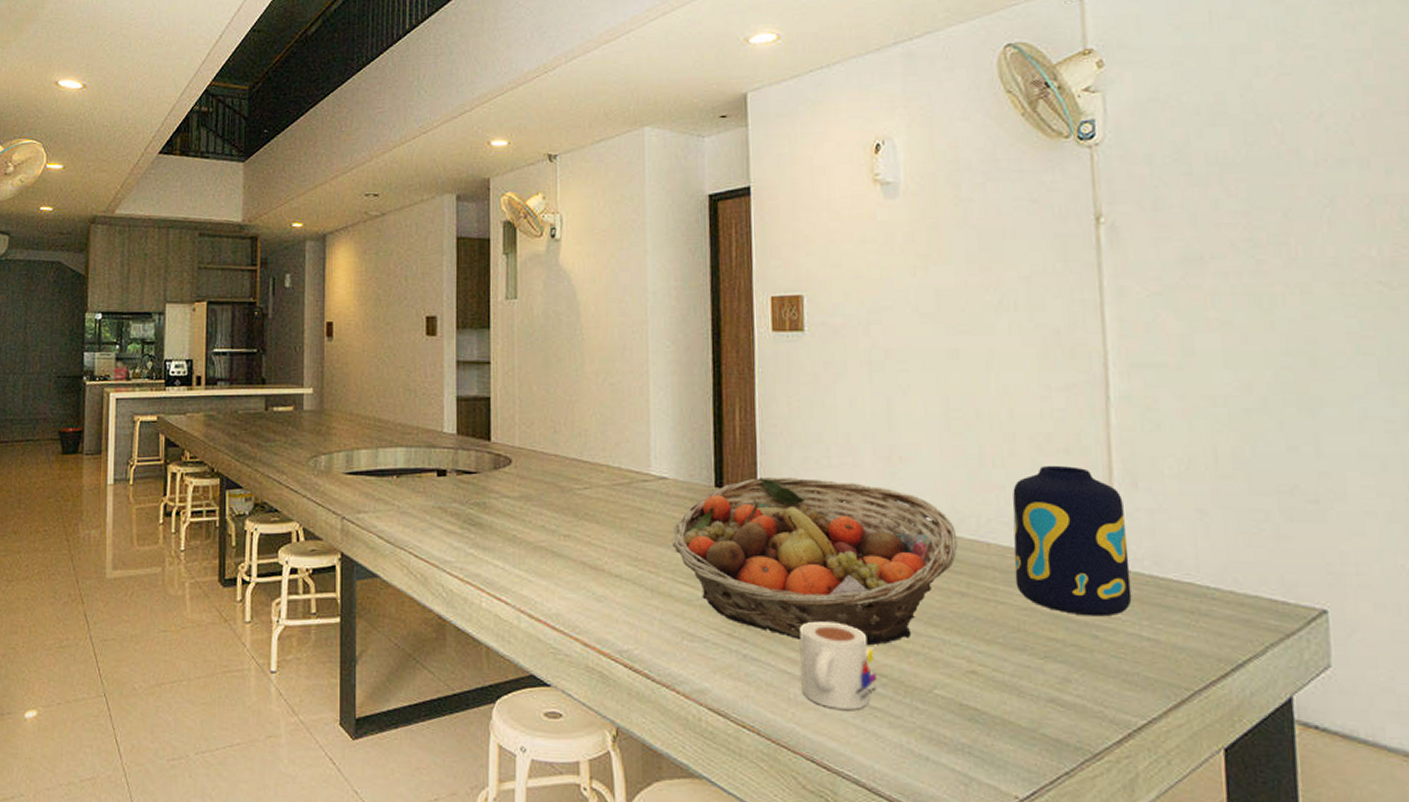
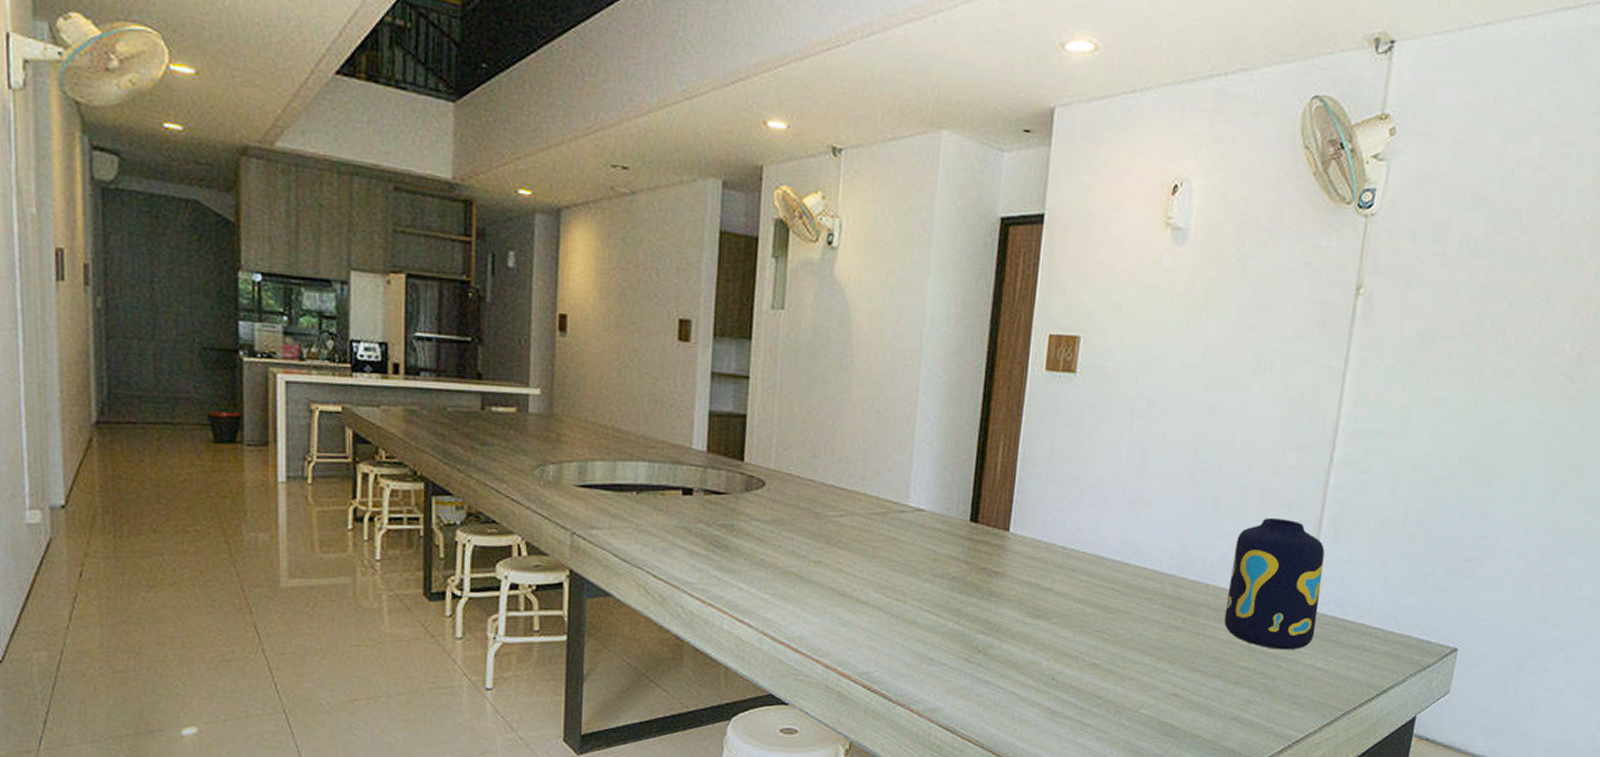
fruit basket: present [672,478,958,646] -> none [921,514,1183,672]
mug: present [799,621,877,710] -> none [1026,649,1094,726]

